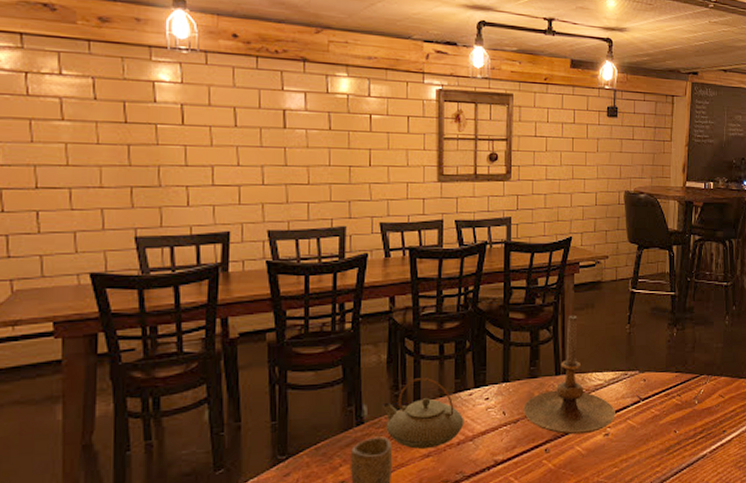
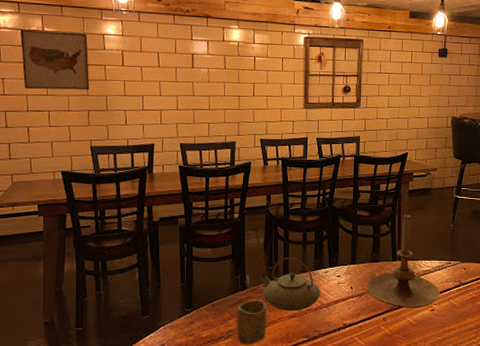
wall art: none [25,71,133,159] -> present [21,29,90,90]

